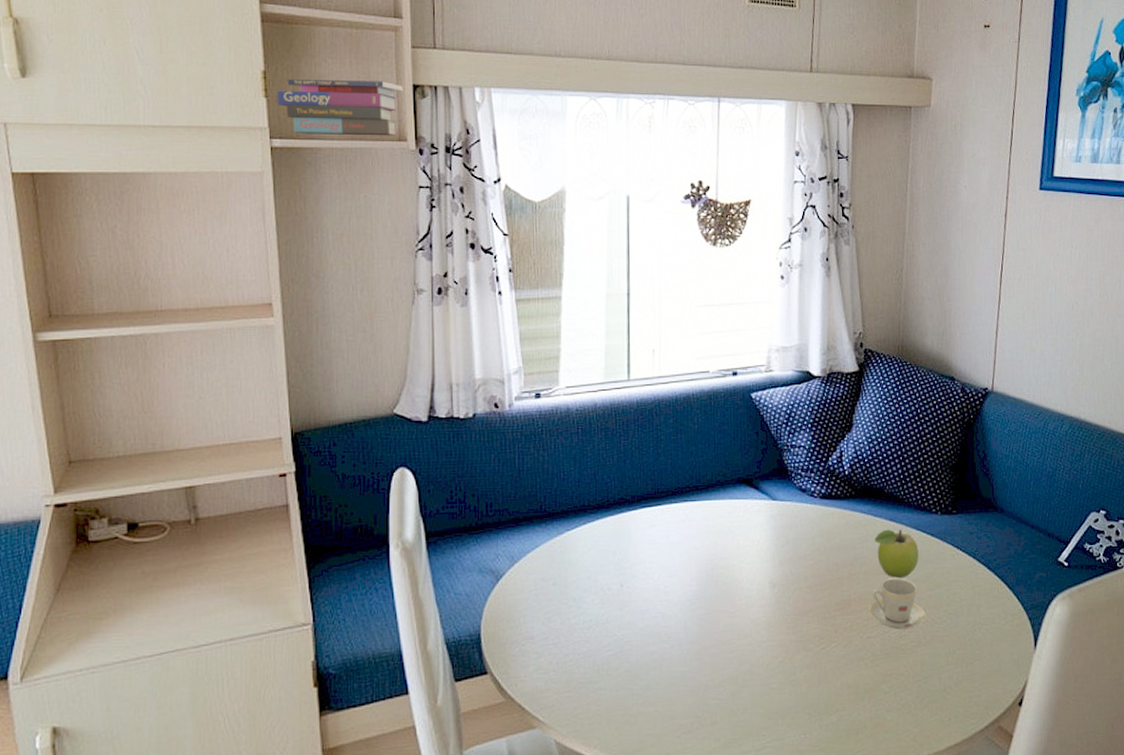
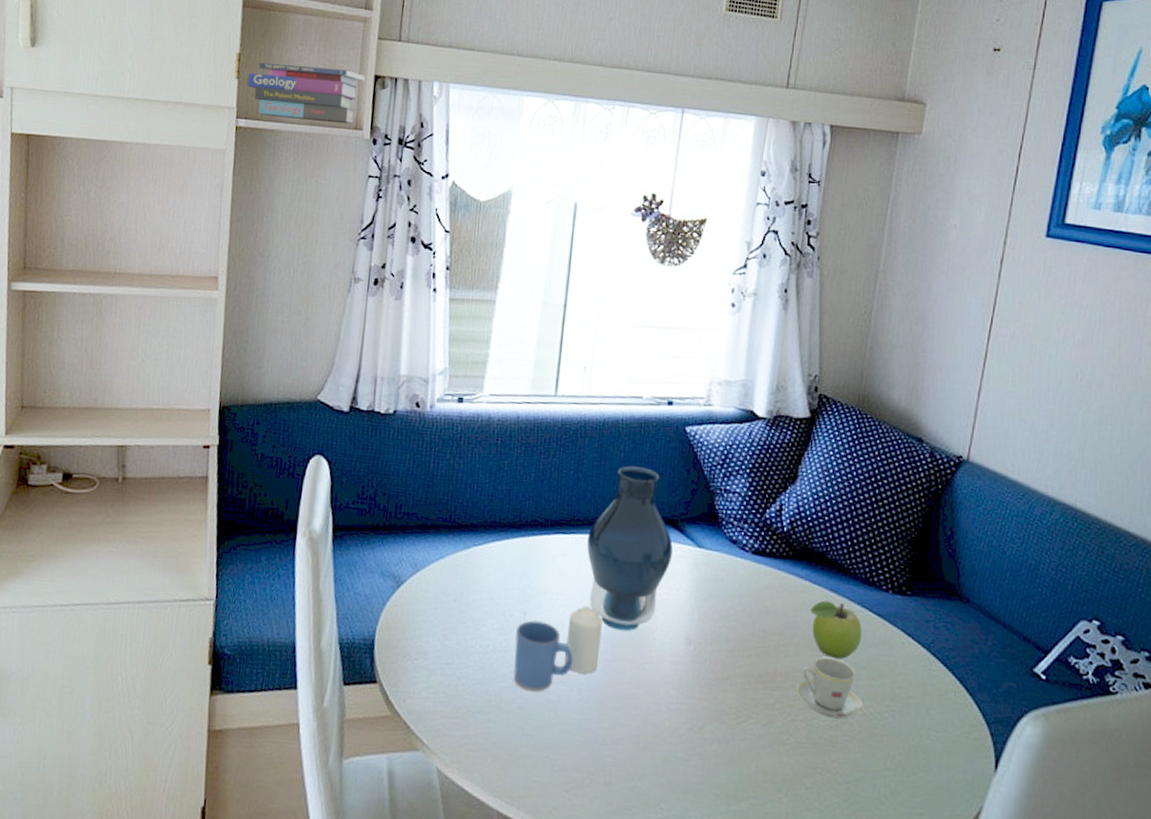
mug: none [616,590,672,654] -> present [513,620,574,691]
candle: none [663,569,695,631] -> present [565,606,603,674]
vase: none [672,435,750,586] -> present [586,466,673,632]

